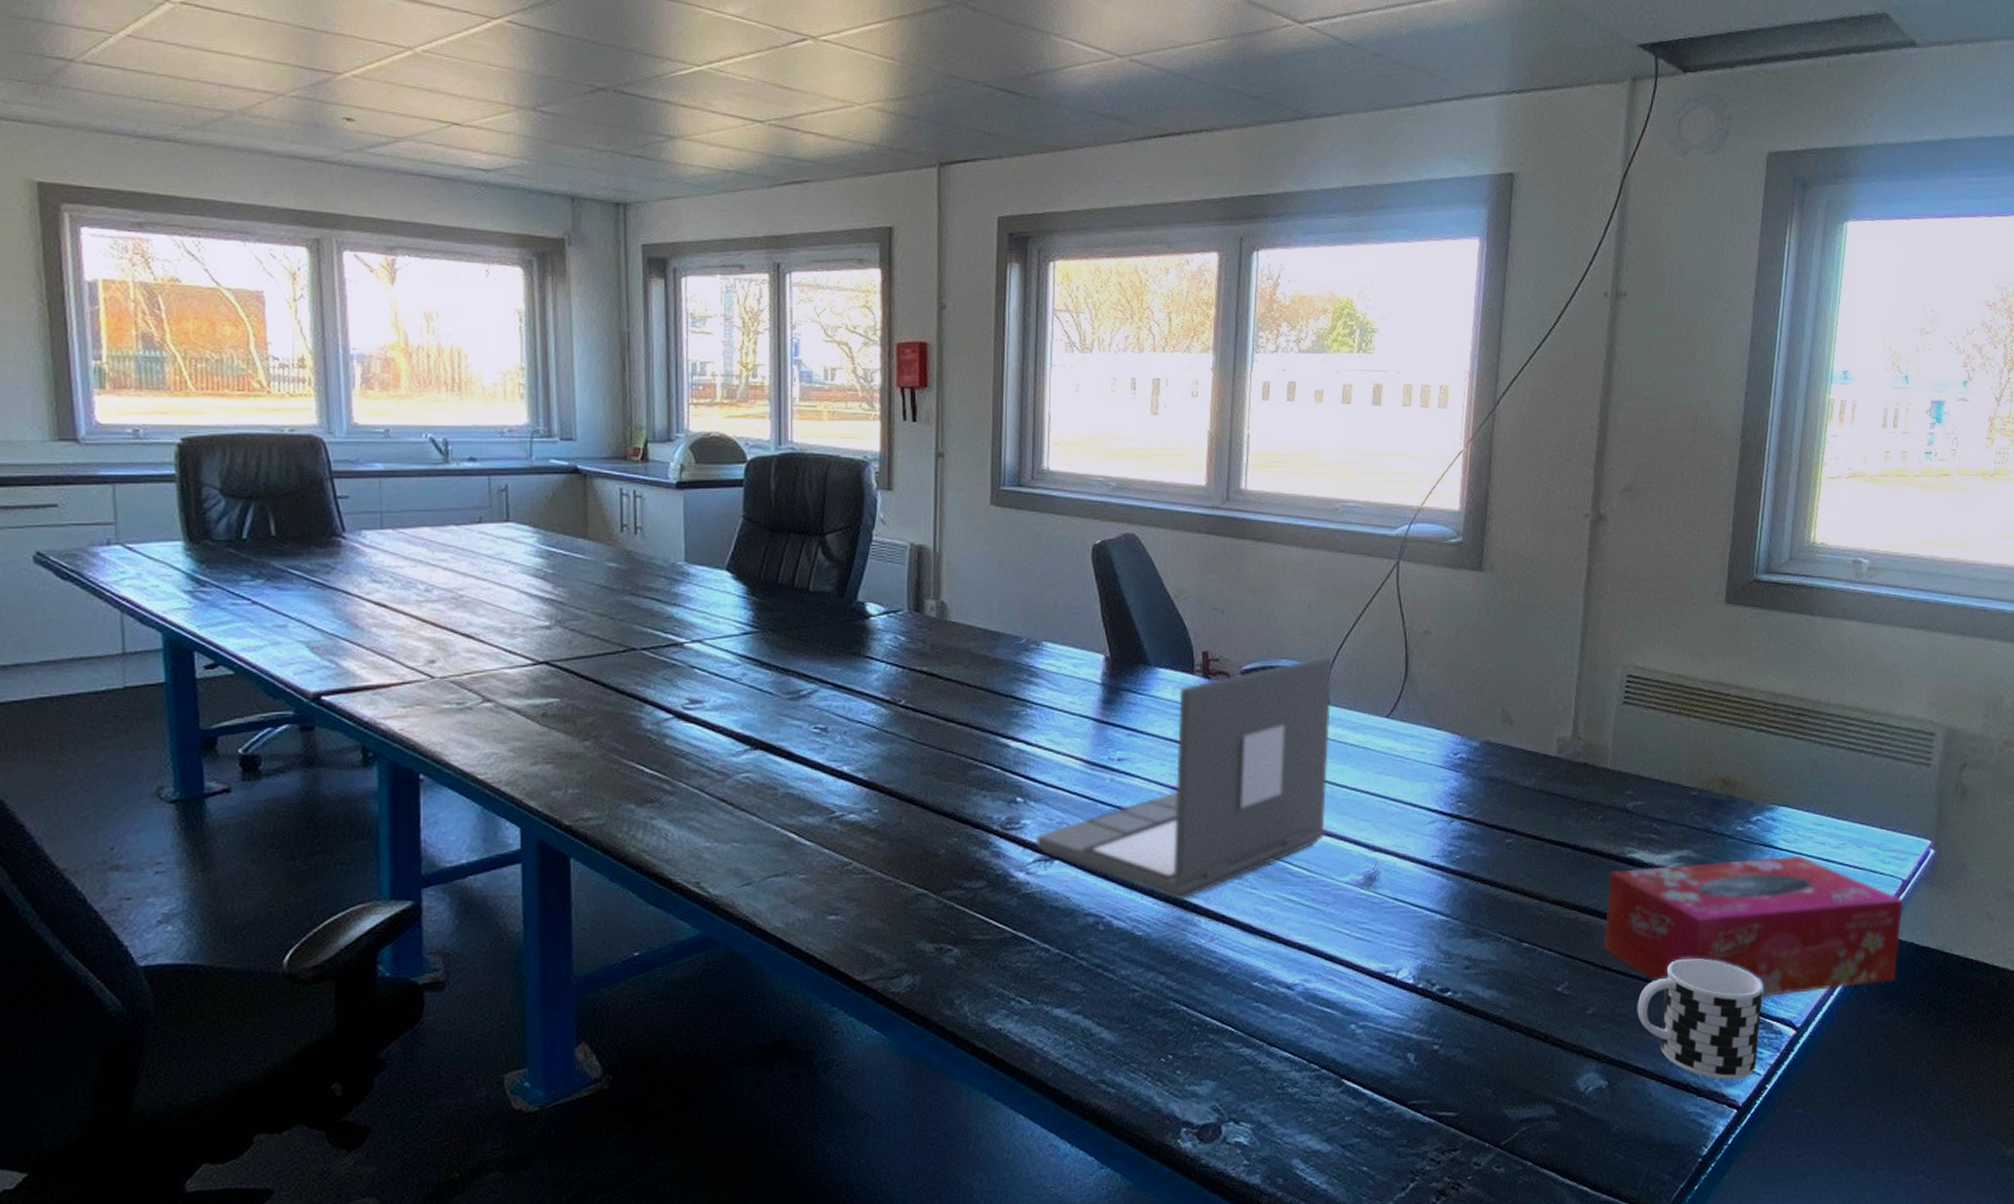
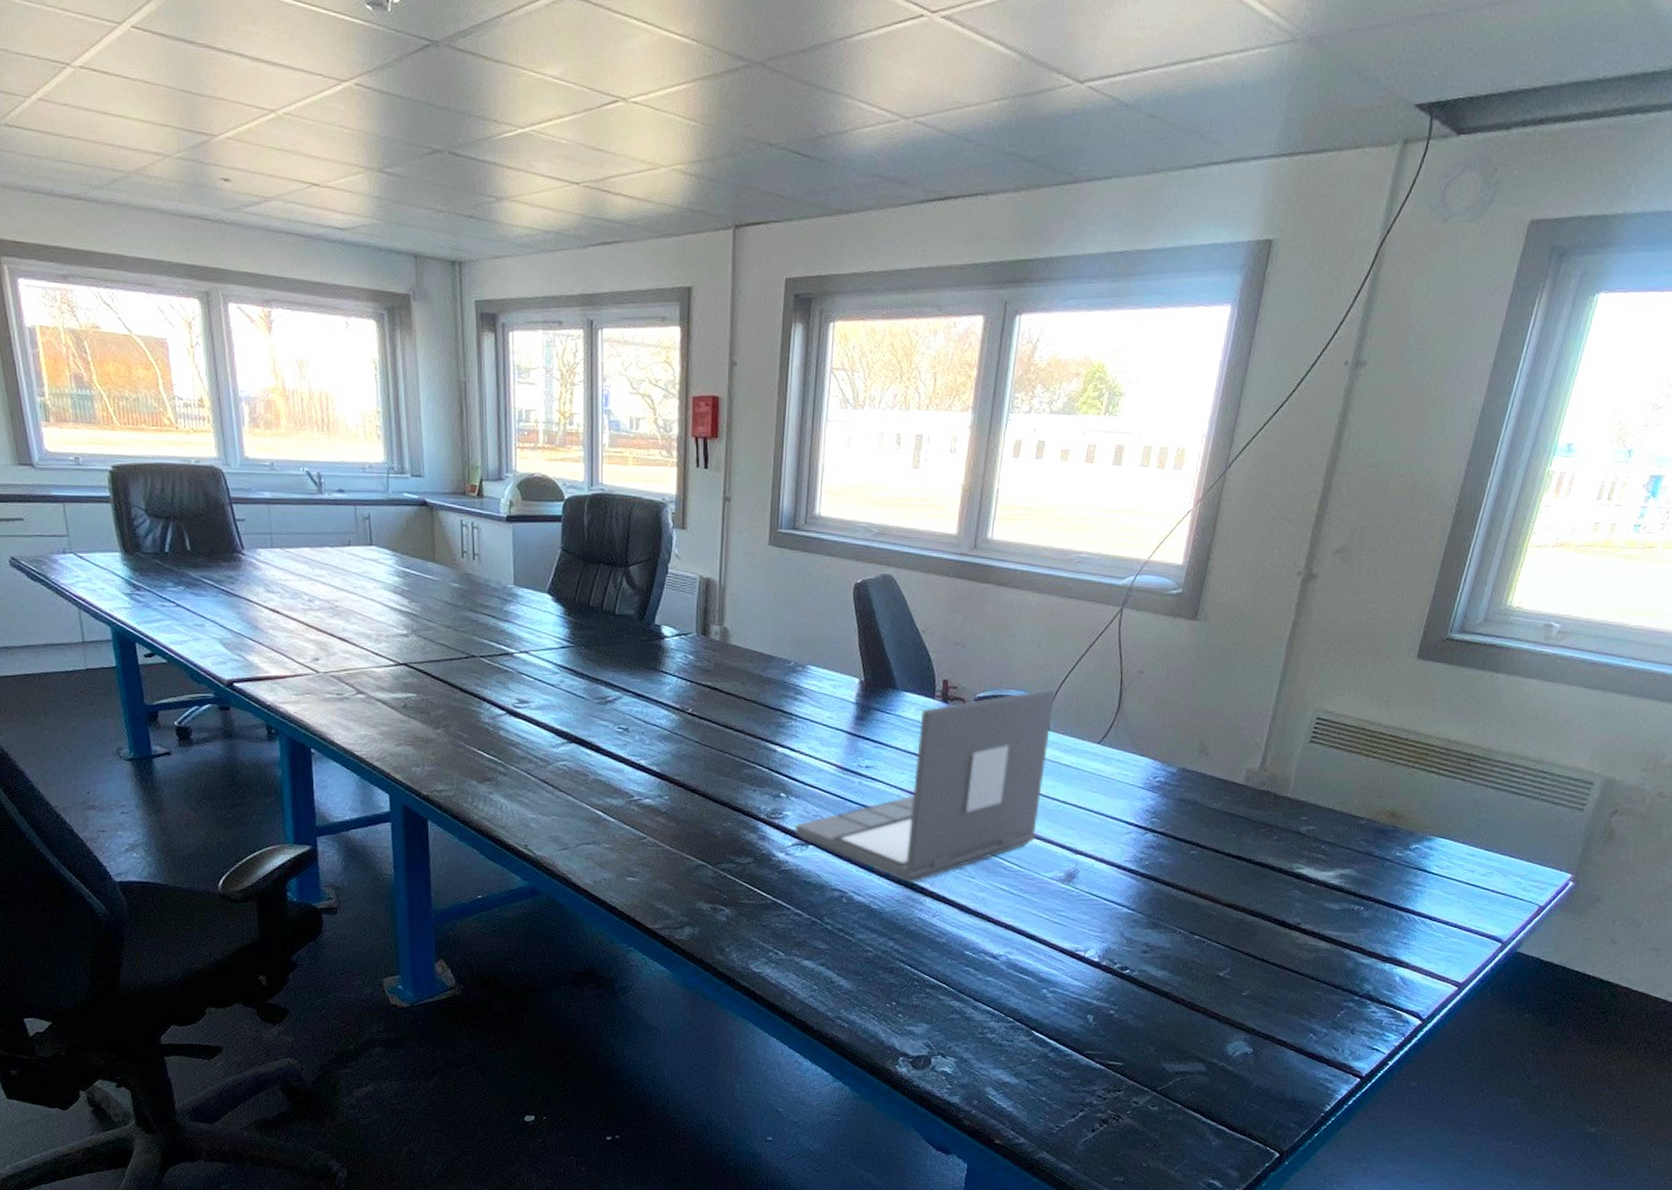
tissue box: present [1604,856,1904,997] -> none [1265,879,1537,993]
cup: present [1637,957,1764,1080] -> none [1285,957,1399,1056]

